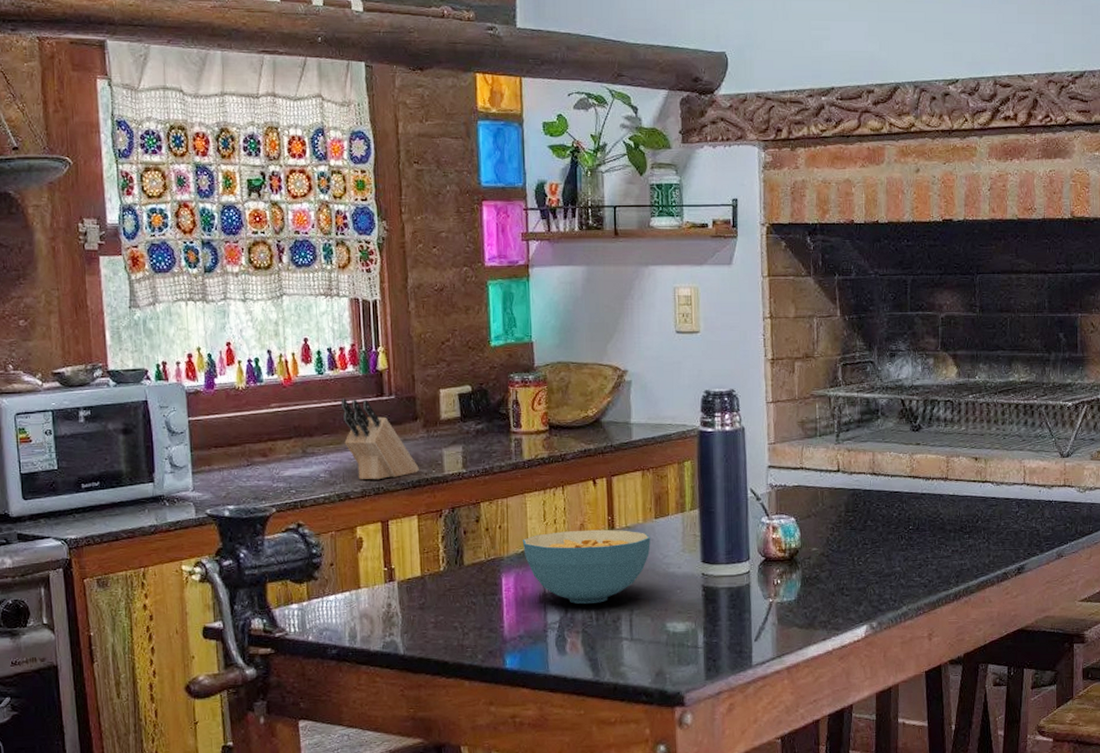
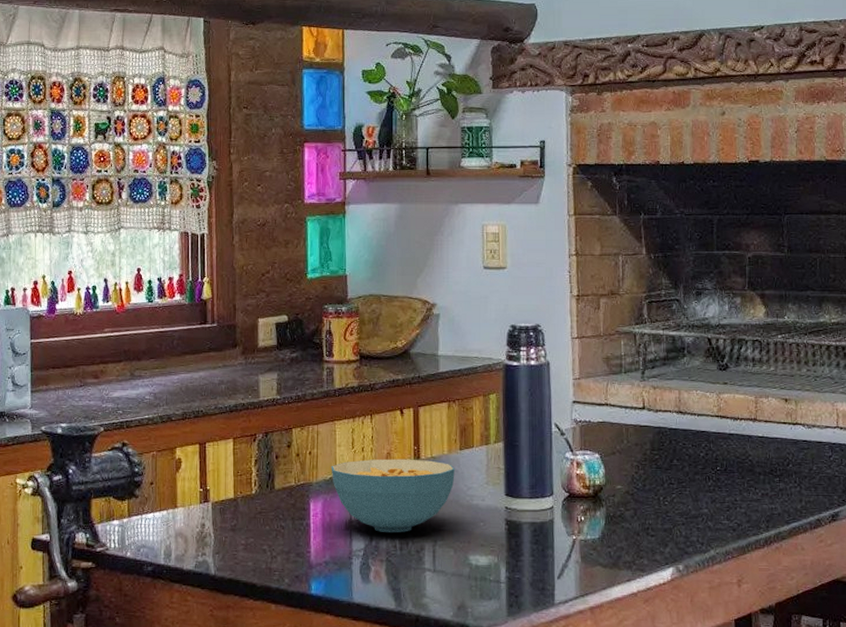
knife block: present [340,399,419,480] -> none [167,325,236,404]

